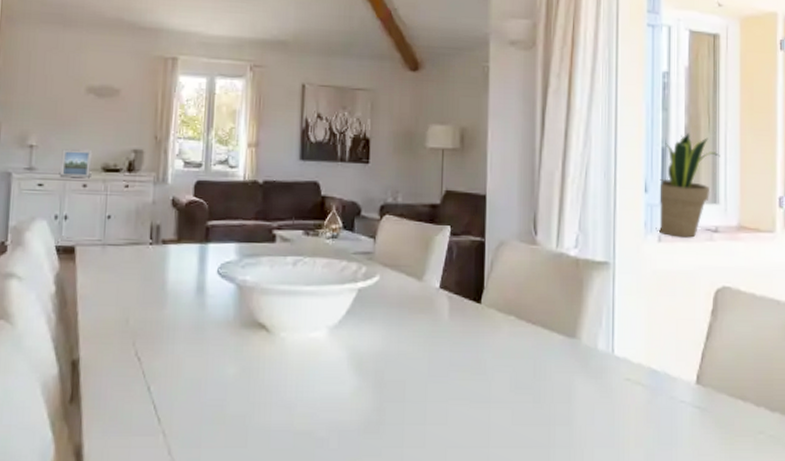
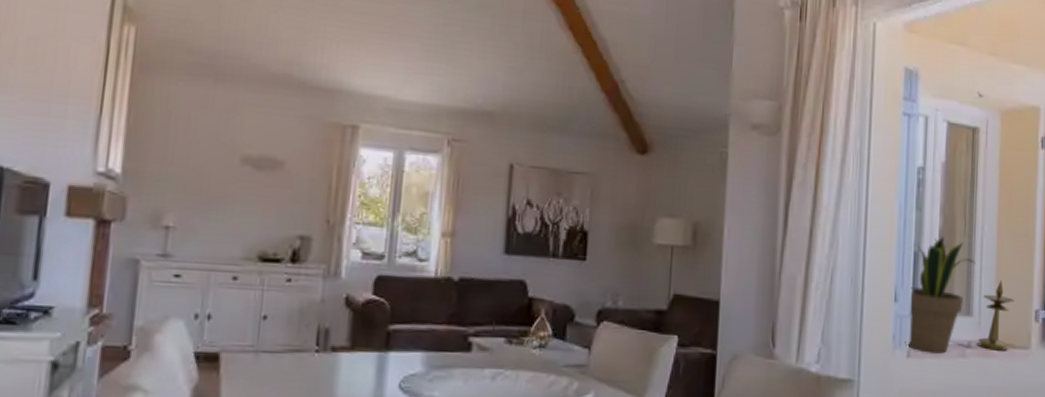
picture frame: present [60,149,93,179] -> none [203,232,247,270]
candlestick: none [724,171,758,235] -> present [977,281,1014,351]

